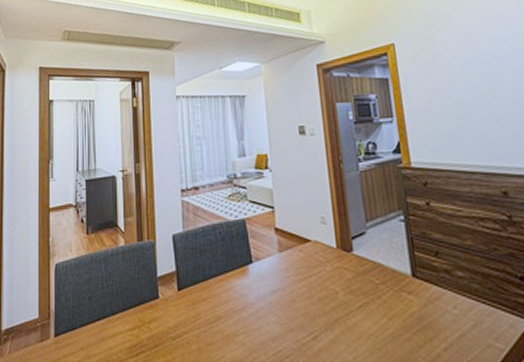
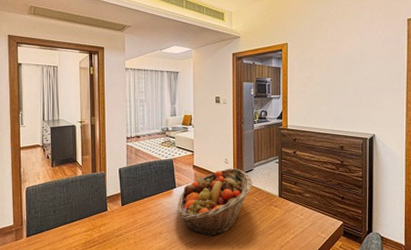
fruit basket: none [256,231,367,343] -> present [177,168,252,237]

